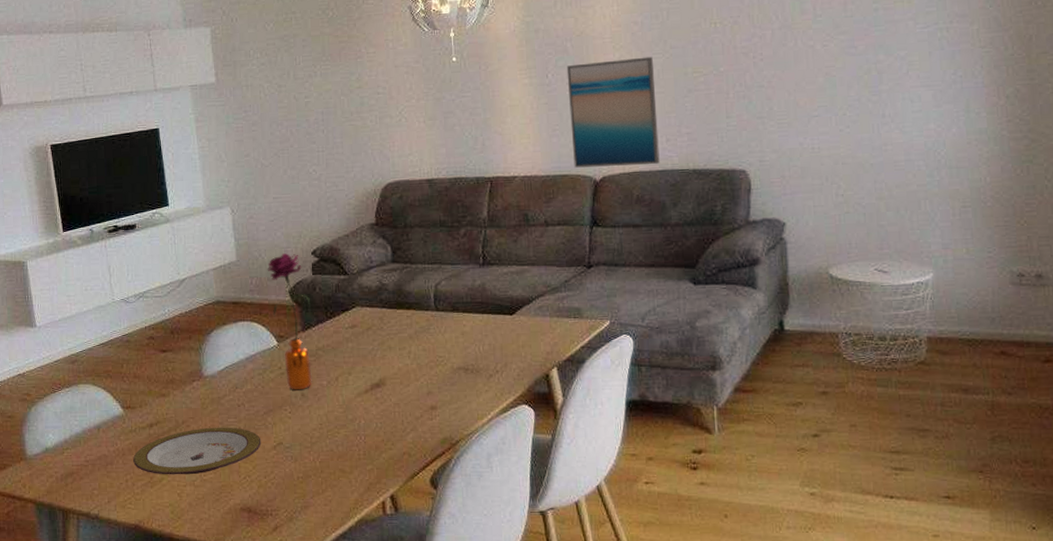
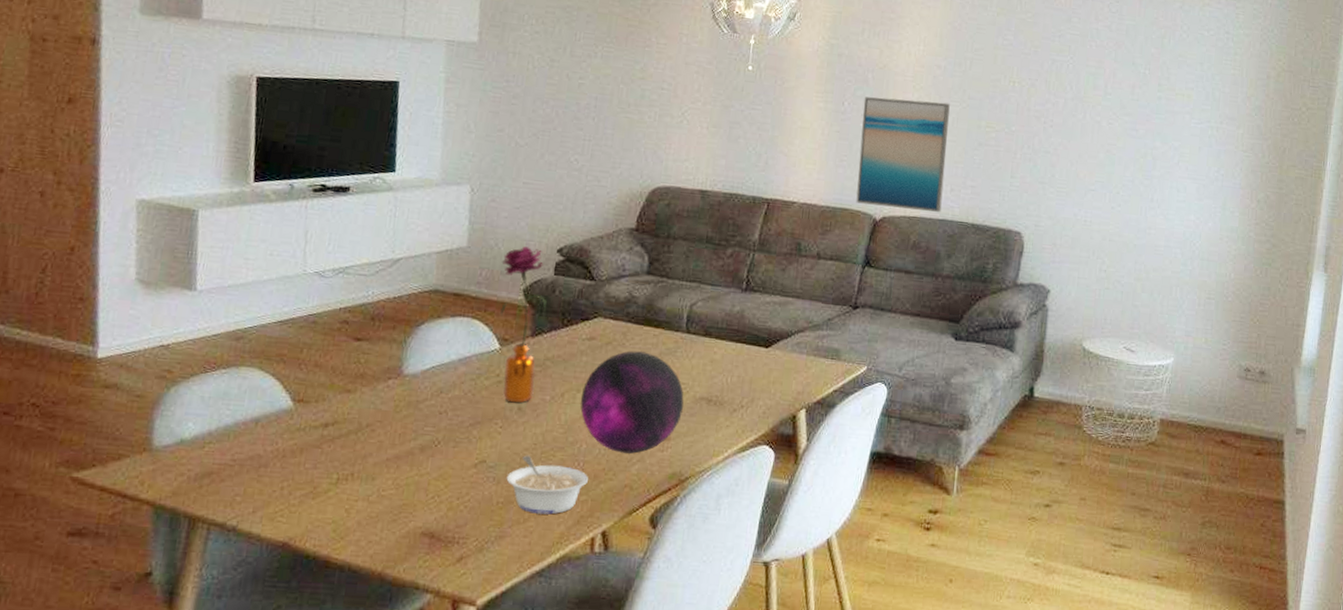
plate: present [133,427,261,475] -> none [295,434,461,488]
legume: none [302,434,372,484] -> present [506,455,589,515]
decorative orb: none [352,332,444,424] -> present [580,351,684,454]

